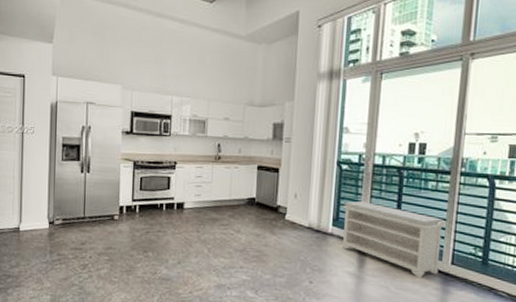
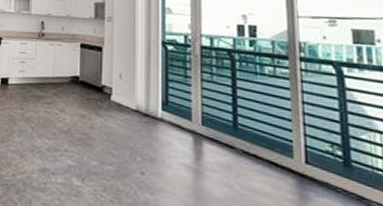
bench: present [341,200,447,279] -> none [172,84,293,179]

